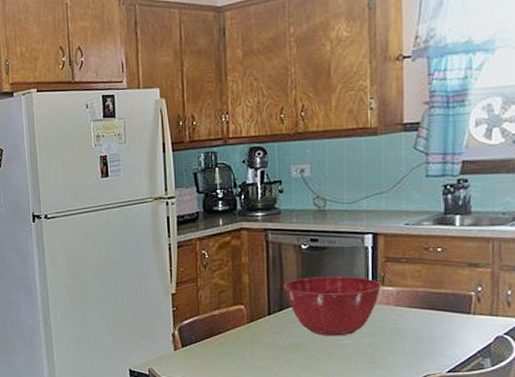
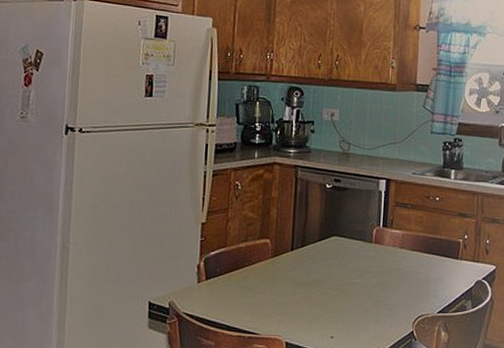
mixing bowl: present [284,276,382,337] -> none [307,215,391,275]

